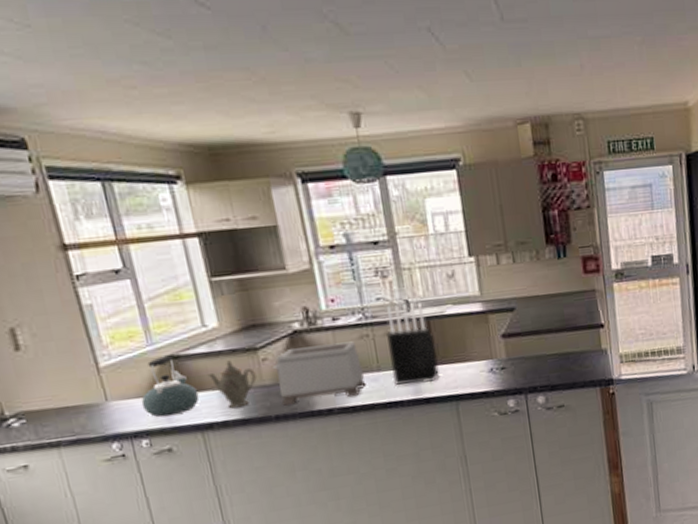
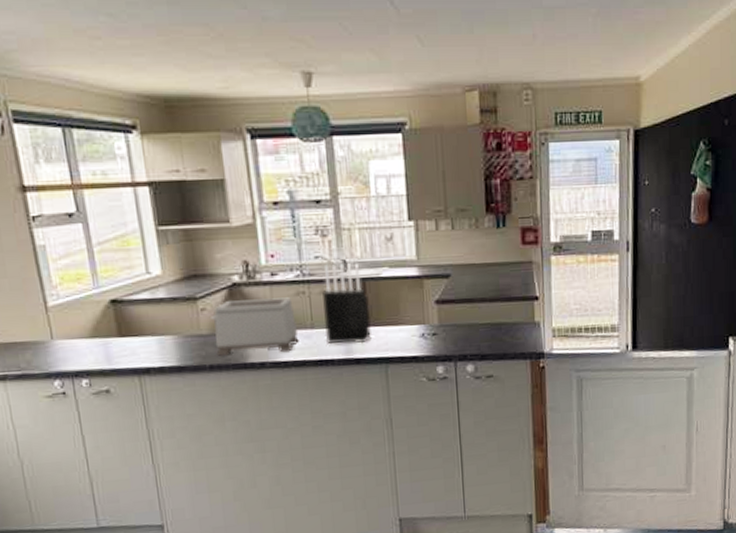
kettle: present [141,355,200,417] -> none [84,299,139,359]
teapot: present [207,360,257,409] -> none [148,308,194,355]

